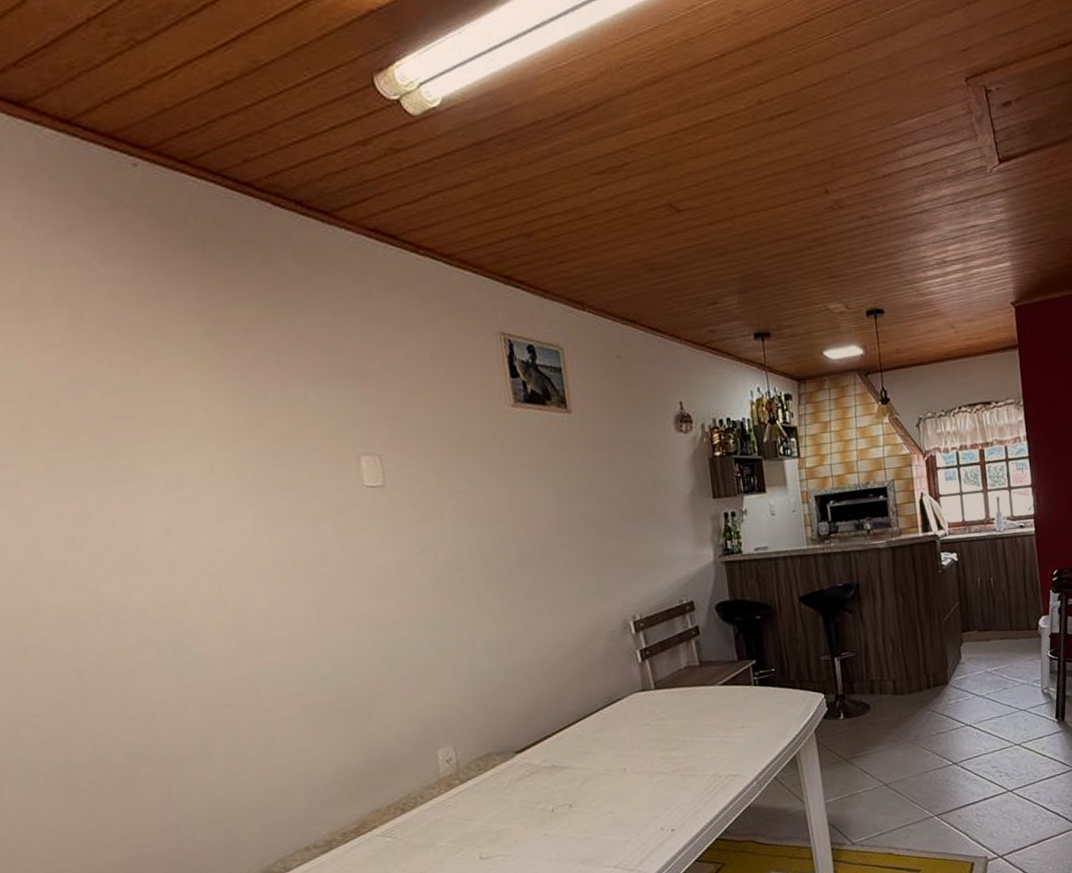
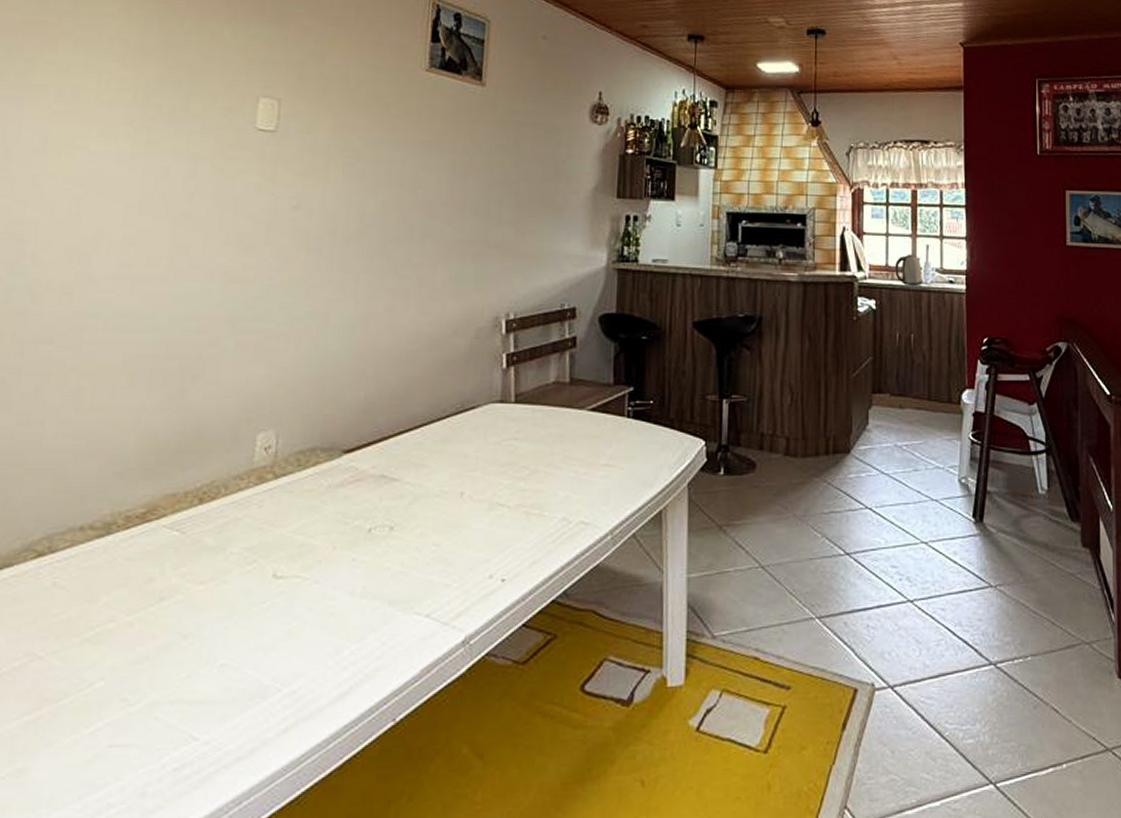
kettle: none [971,507,996,536] -> present [895,254,922,286]

